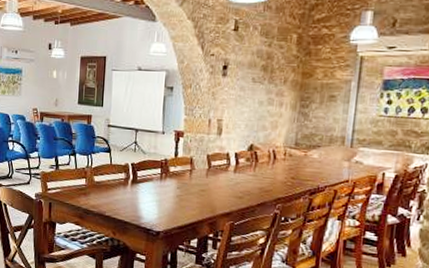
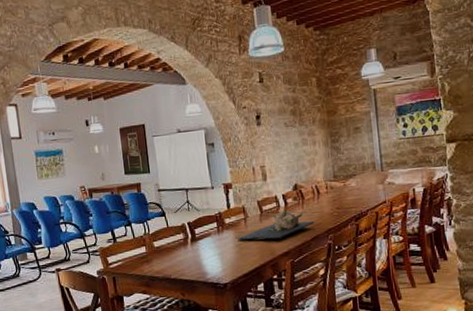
flower arrangement: none [179,167,265,198] -> present [238,208,315,241]

